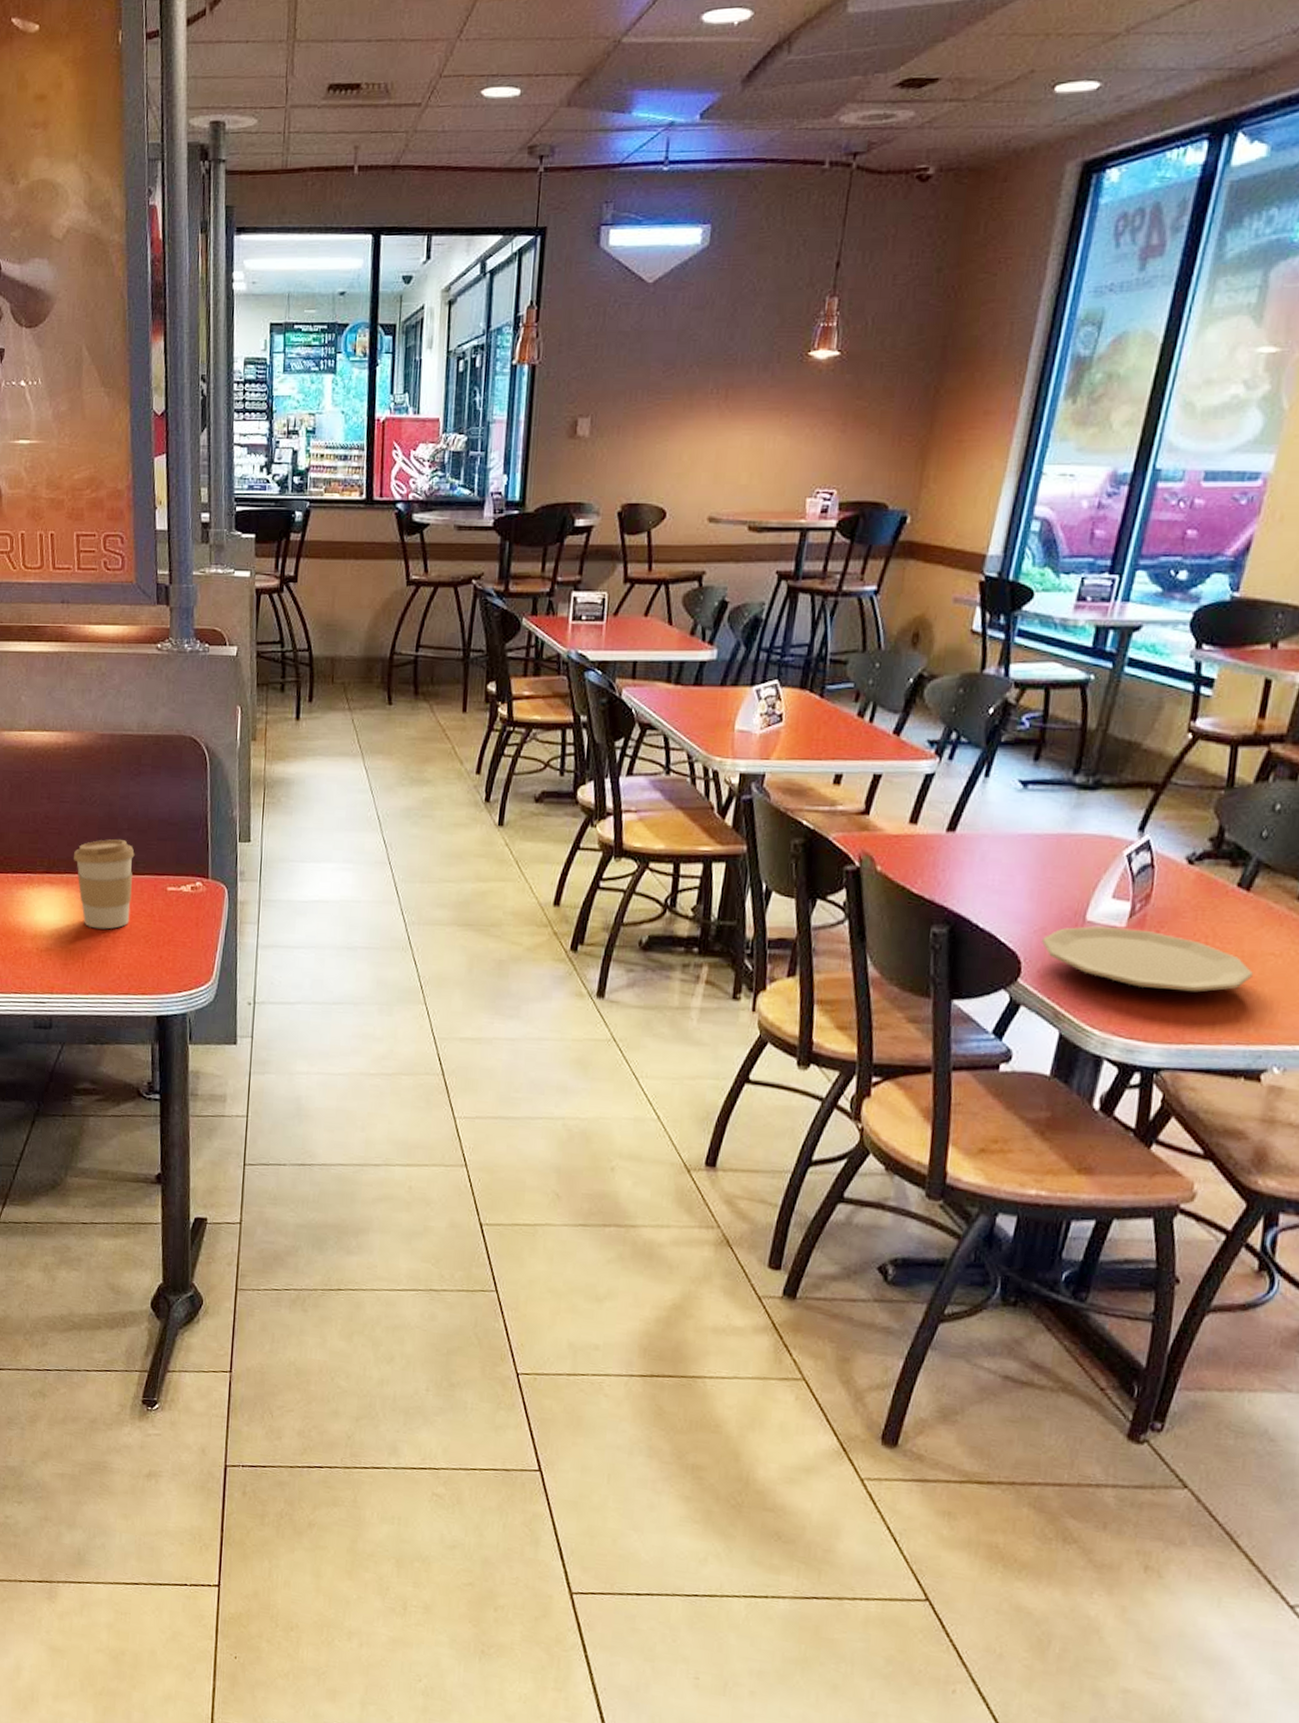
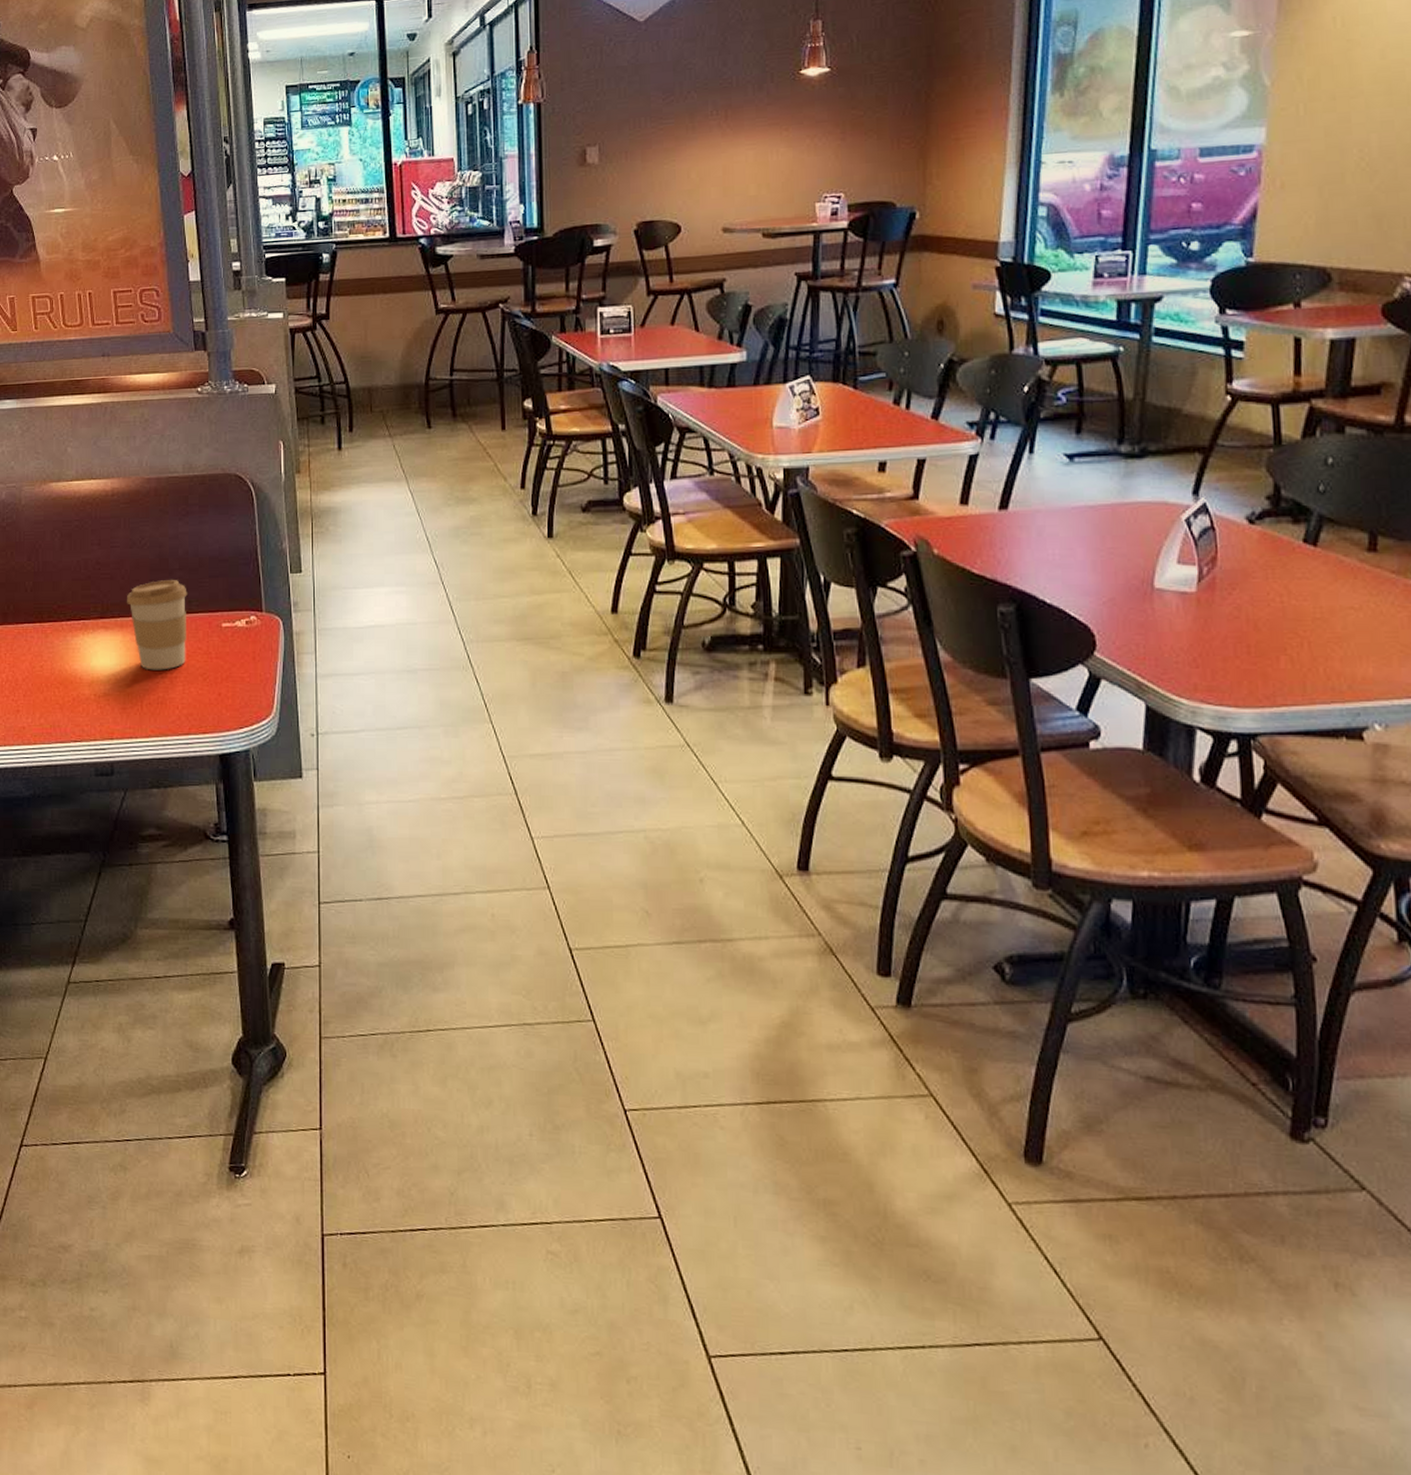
plate: present [1042,926,1253,992] -> none [1113,593,1335,653]

